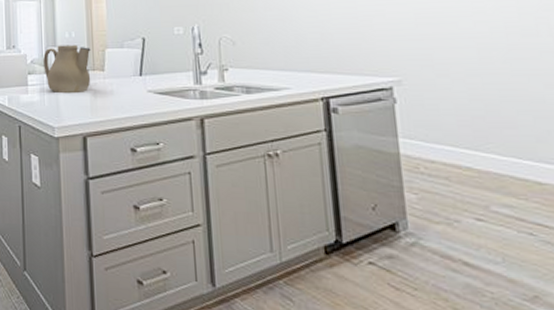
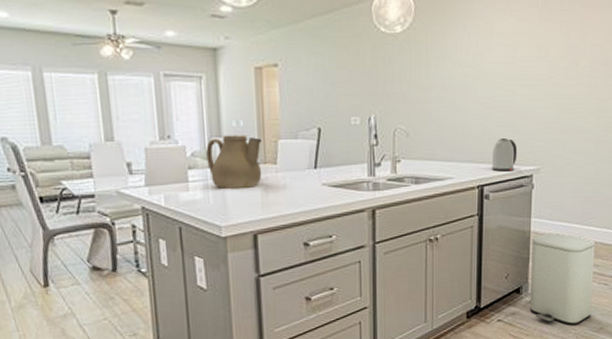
kettle: none [335,46,369,83] -> present [491,138,518,172]
pedal bin: none [403,158,515,287] -> present [529,232,595,326]

